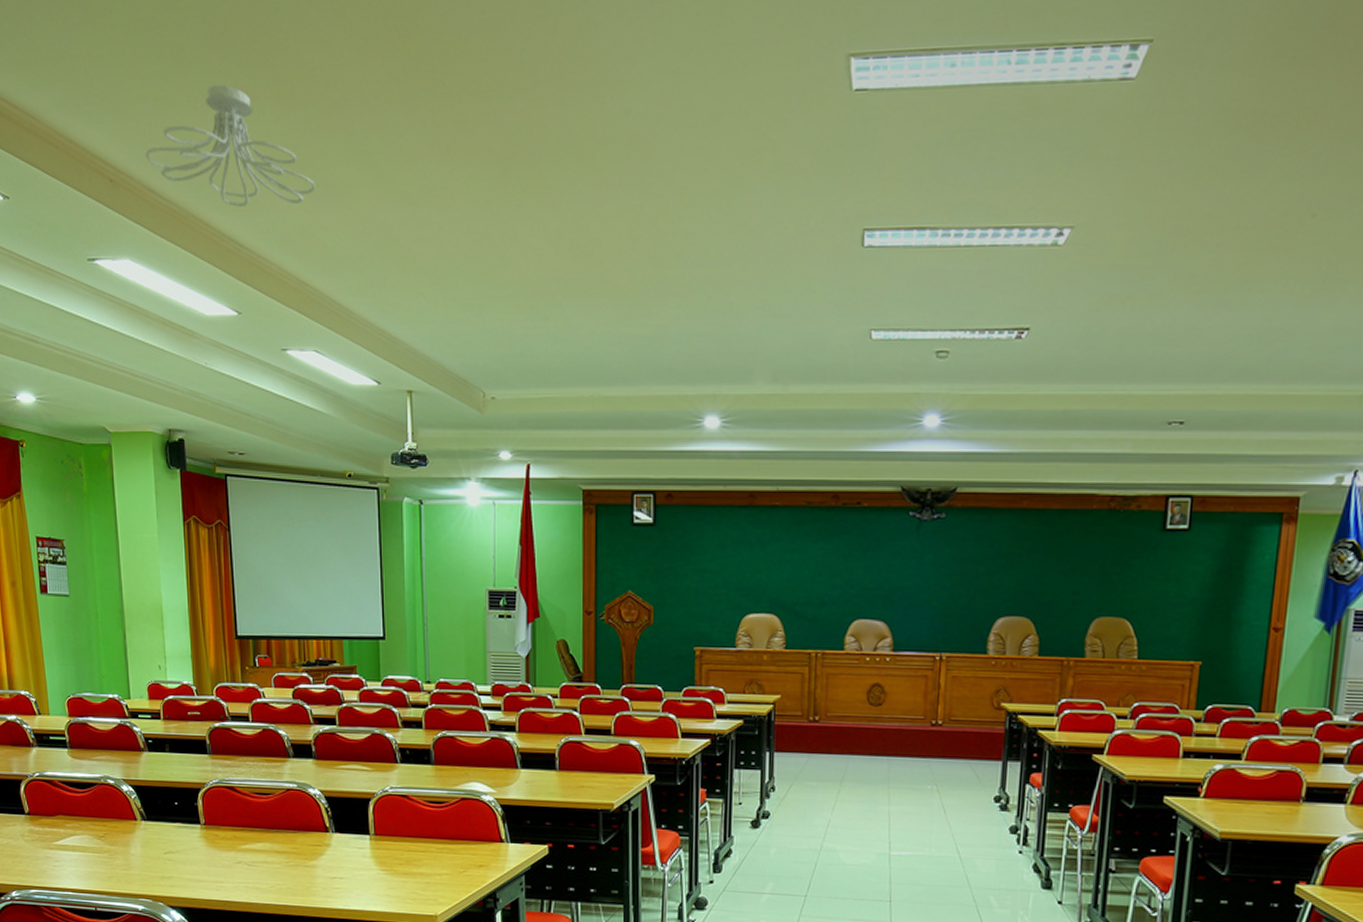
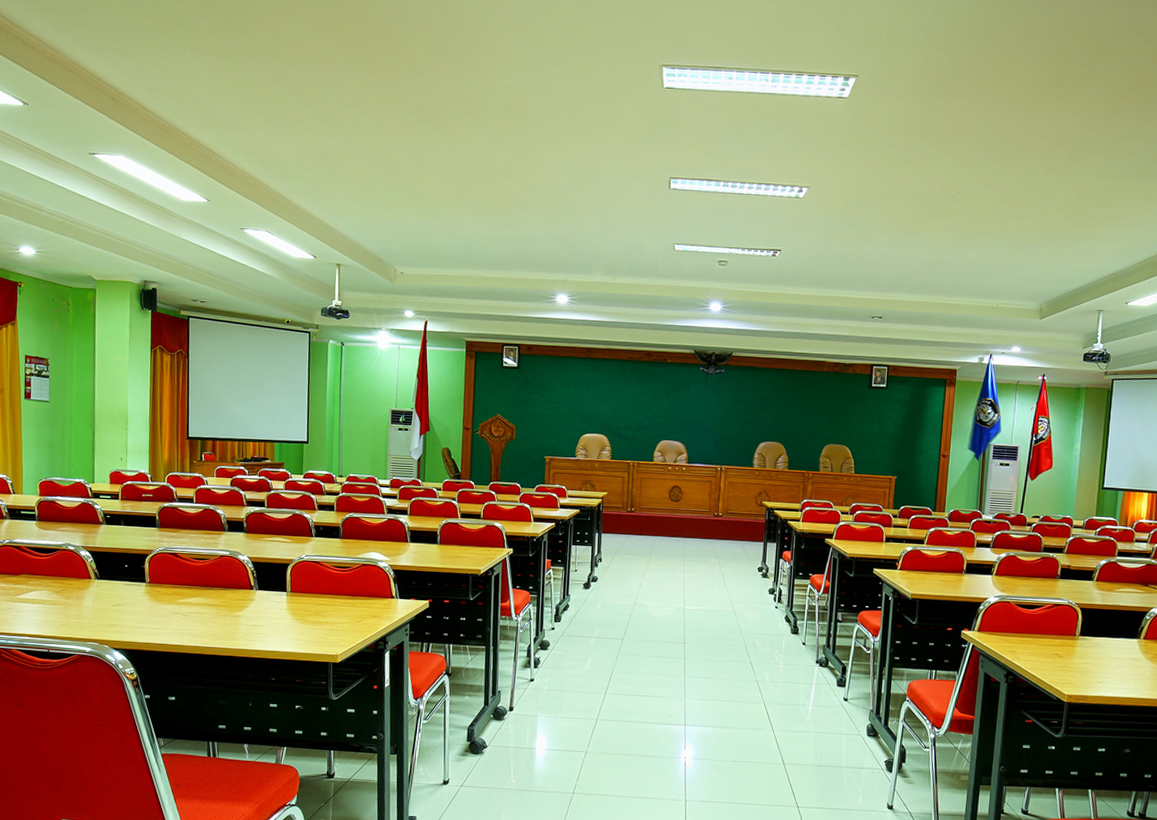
ceiling light fixture: present [145,84,317,207] -> none [142,40,276,127]

